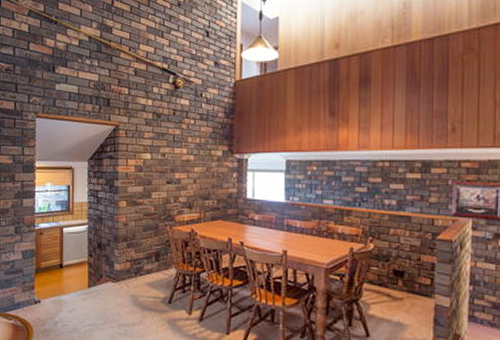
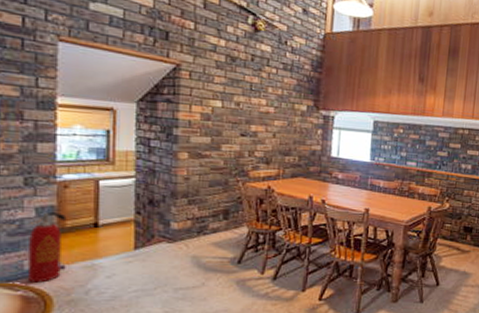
fire extinguisher: none [16,254,42,314] -> present [27,211,67,283]

